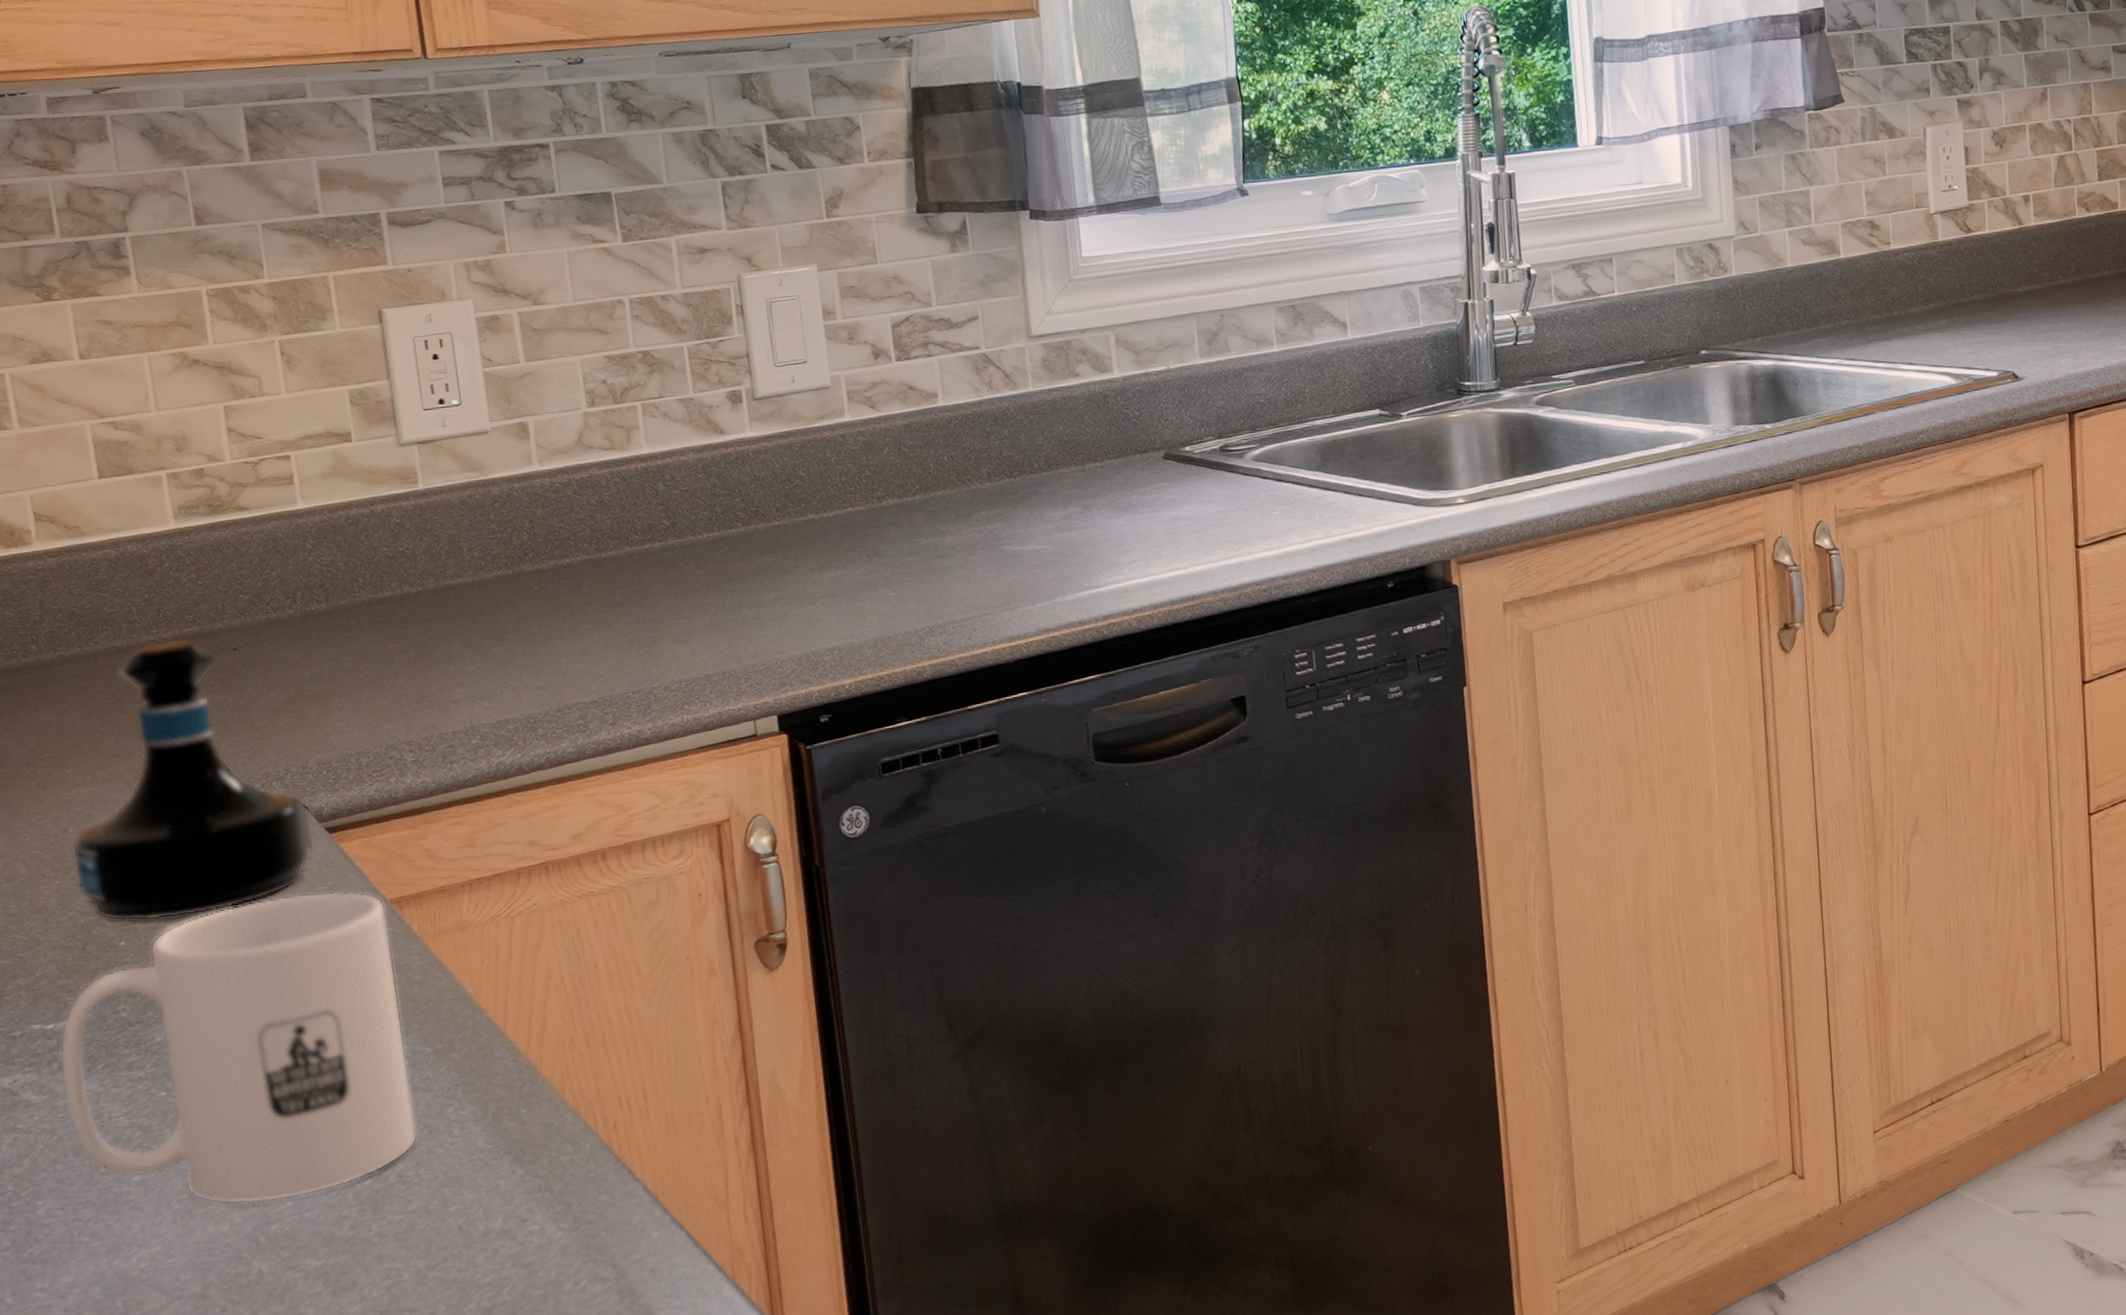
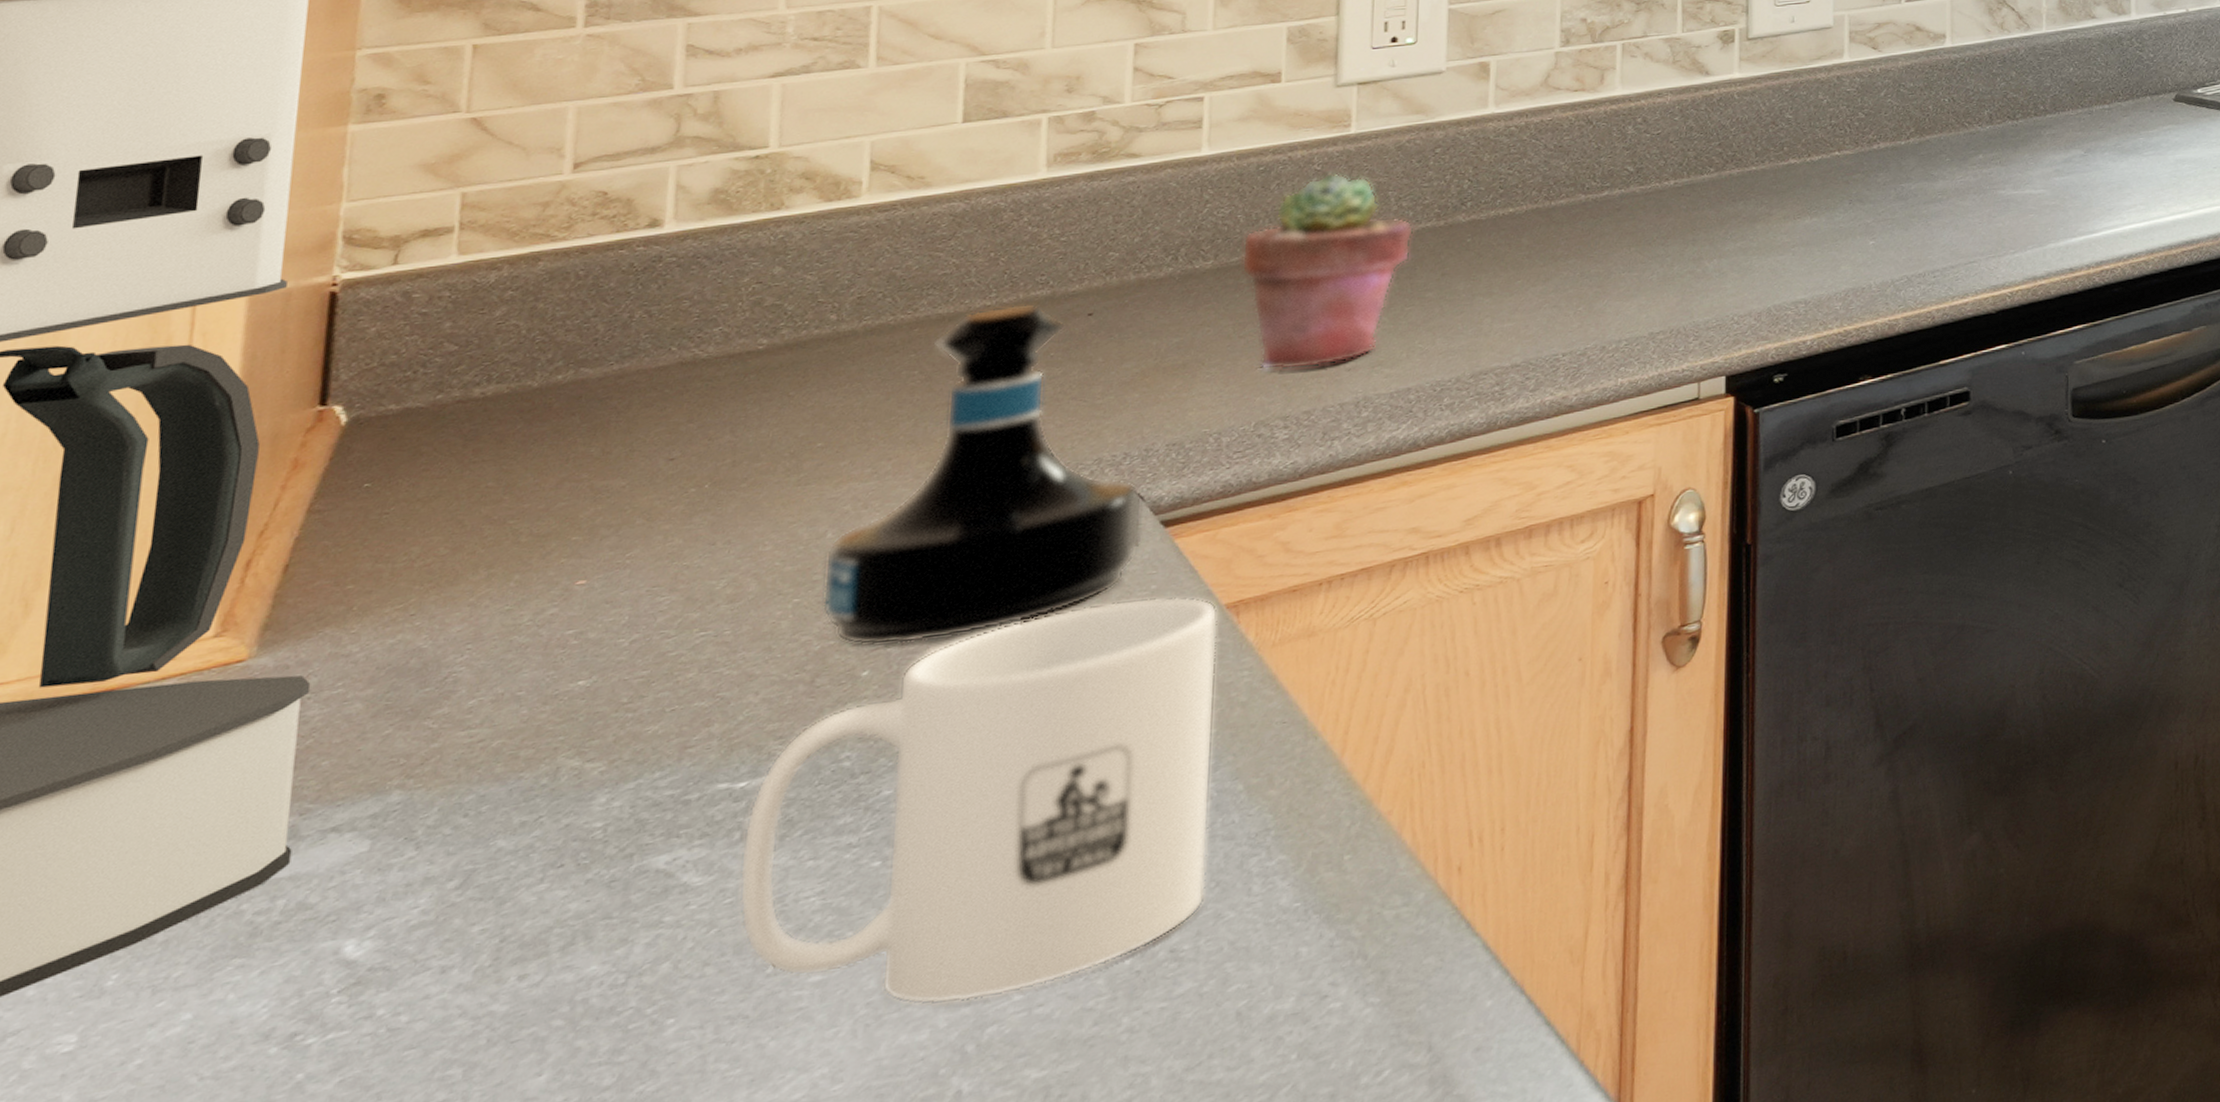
potted succulent: none [346,525,489,701] -> present [1241,172,1414,371]

